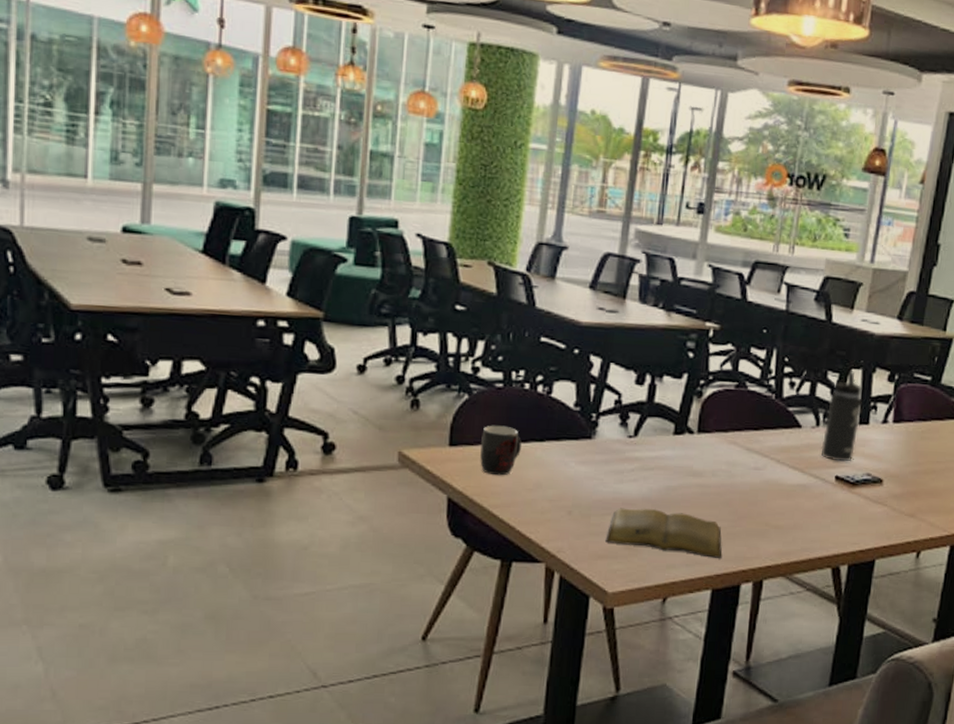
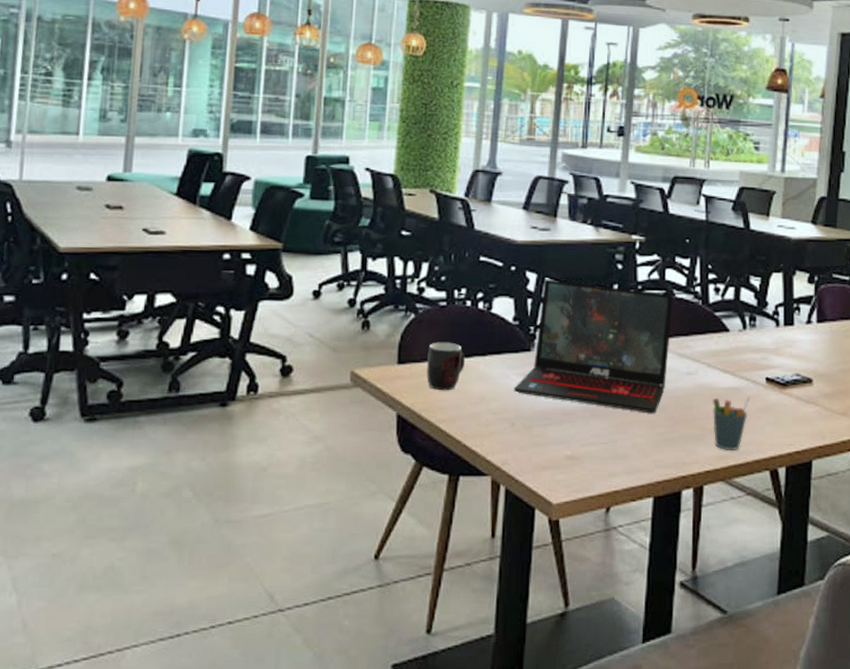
laptop: none [572,364,747,507] -> present [514,279,674,413]
book: present [605,508,722,558] -> none [548,418,662,465]
pen holder: none [777,493,818,547] -> present [712,395,750,450]
thermos bottle: present [821,370,862,462] -> none [750,273,785,363]

